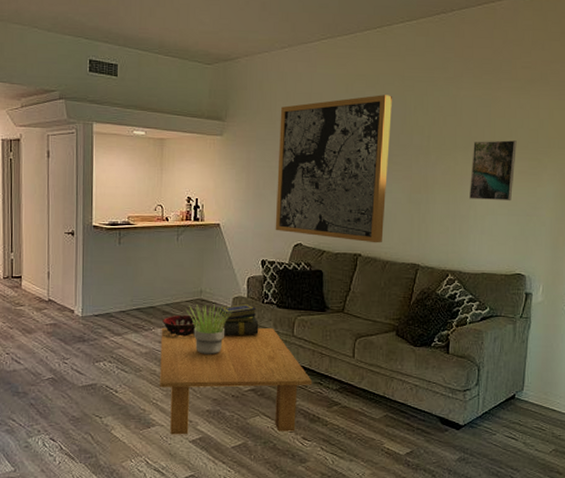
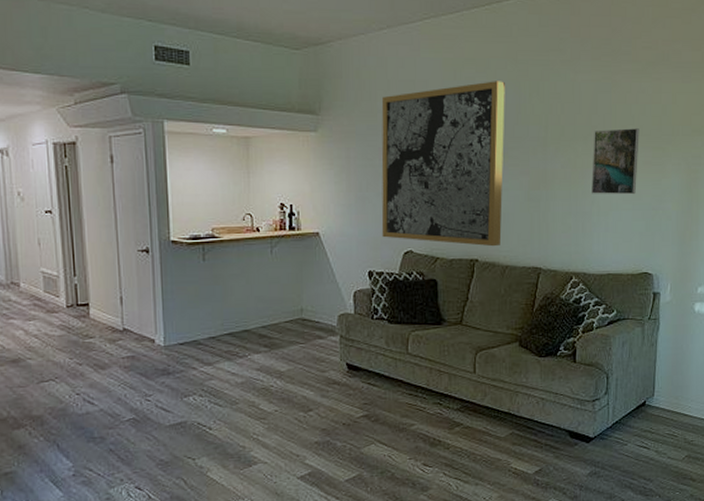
coffee table: present [160,328,312,435] -> none [258,347,430,472]
decorative bowl: present [163,314,202,335] -> none [259,337,305,361]
potted plant: present [186,304,232,354] -> none [286,323,338,380]
stack of books: present [219,303,259,336] -> none [323,320,369,358]

